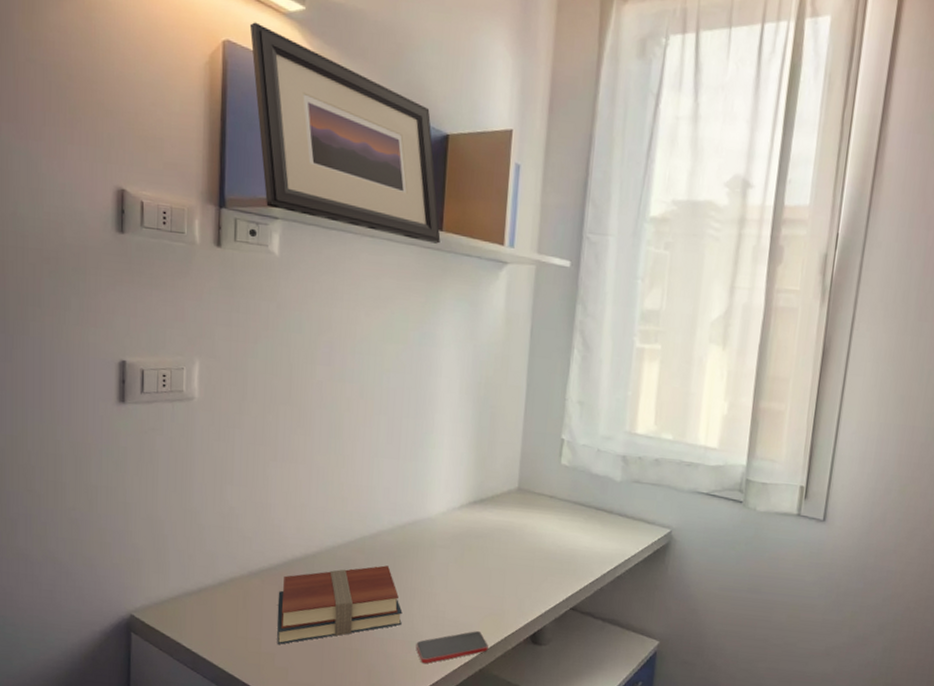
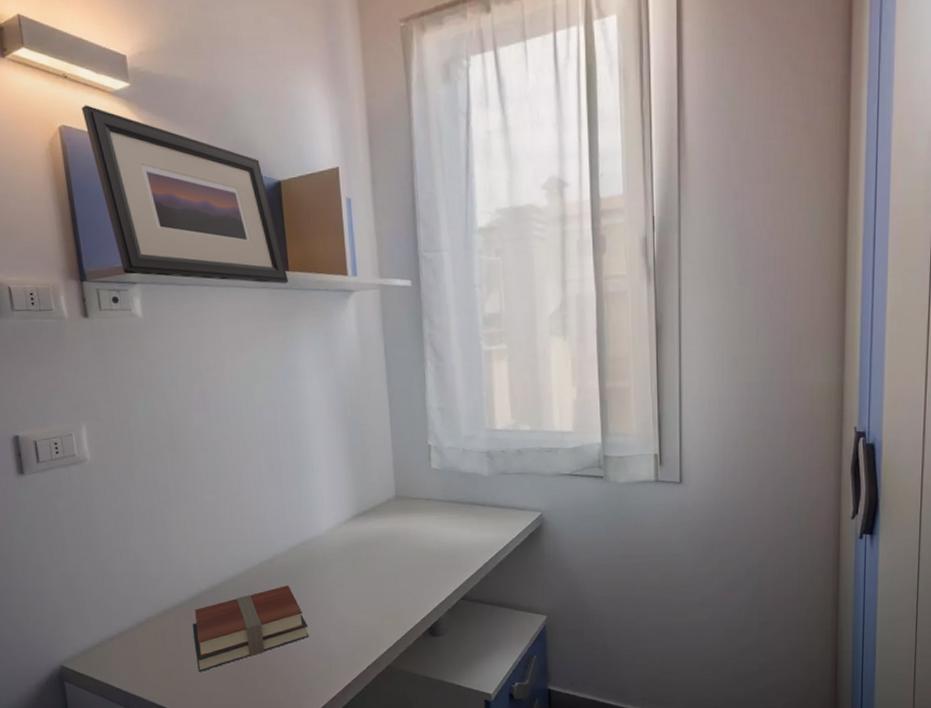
smartphone: present [416,631,488,663] -> none [325,632,391,668]

